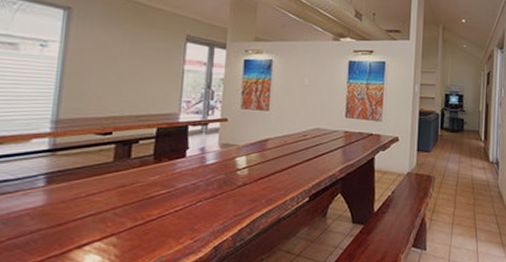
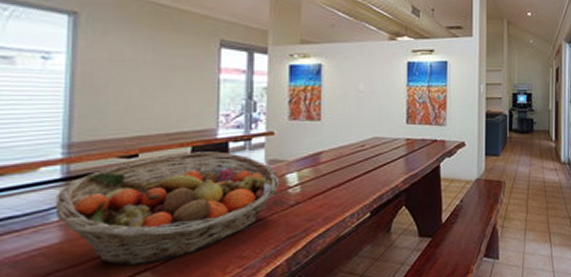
fruit basket: none [41,133,231,231] -> present [55,151,280,266]

